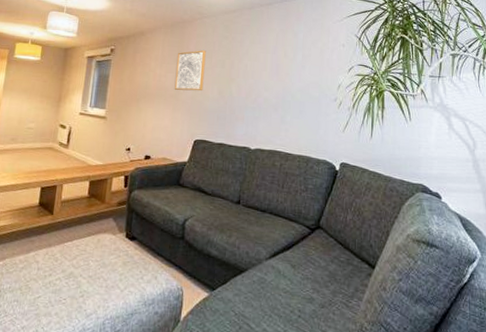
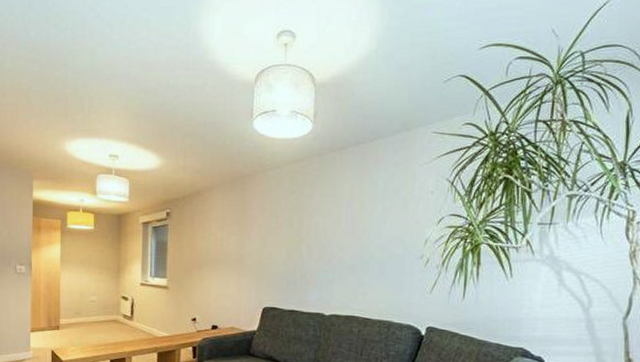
wall art: present [174,50,206,92] -> none [238,208,271,255]

